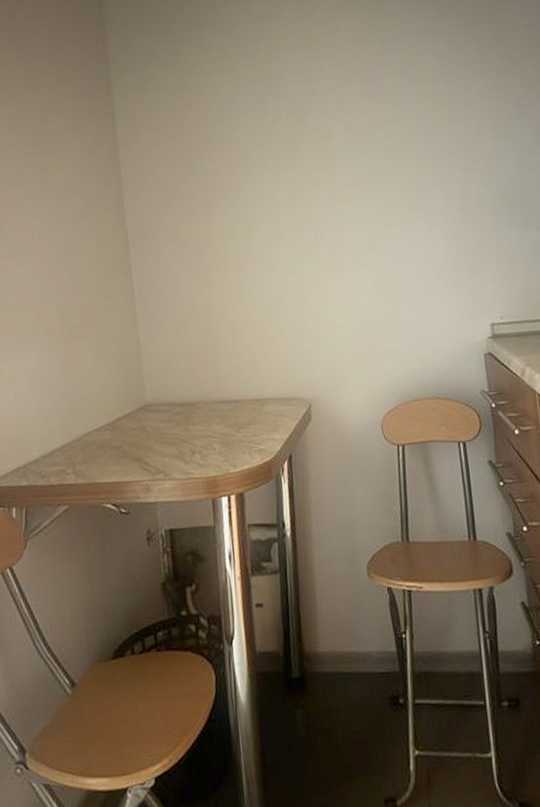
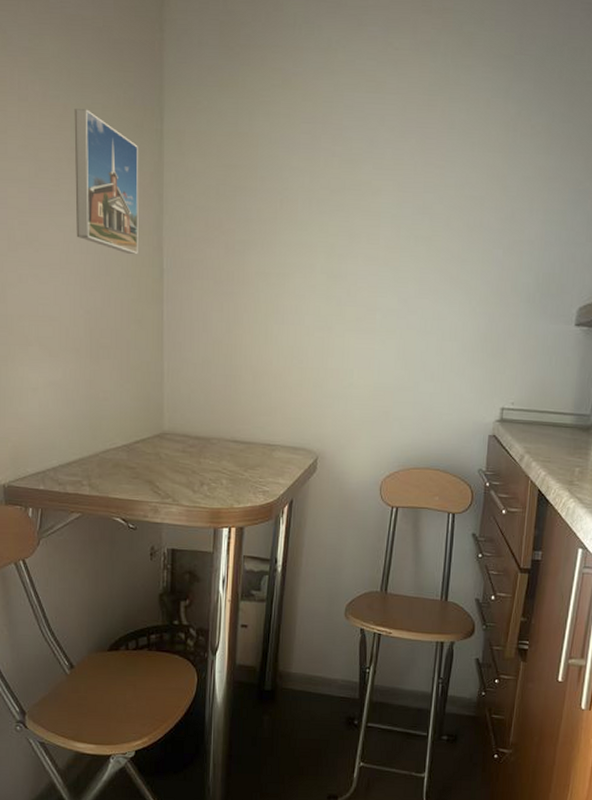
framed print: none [27,104,102,232] -> present [74,108,139,254]

